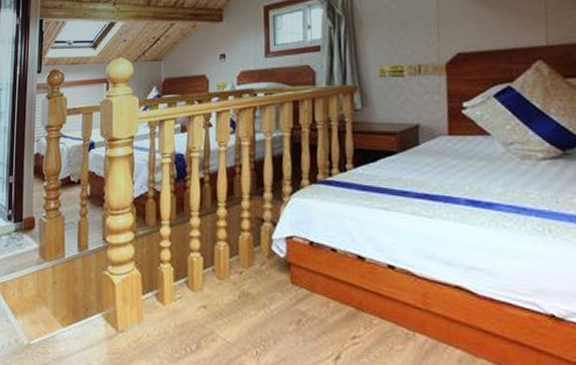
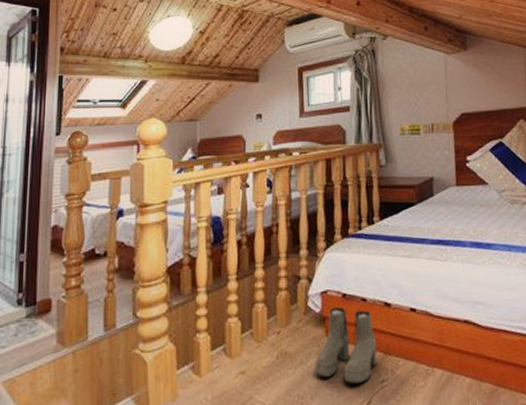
boots: none [278,254,348,336] -> present [314,306,377,385]

